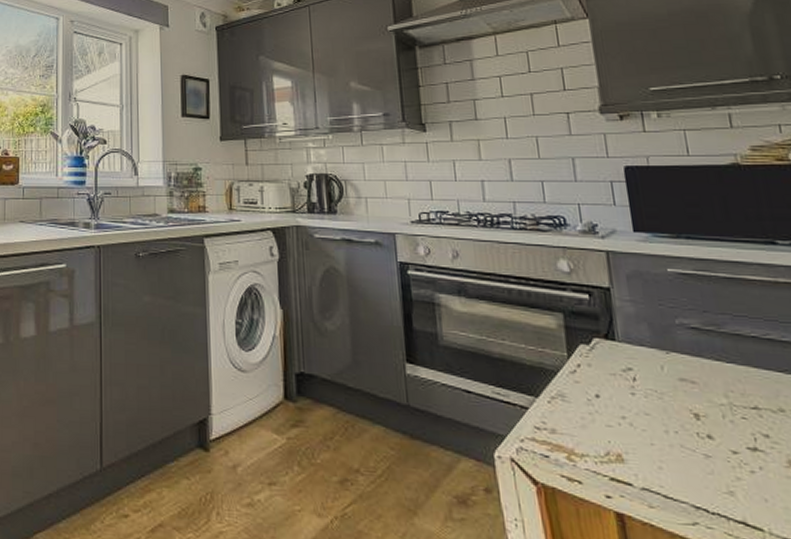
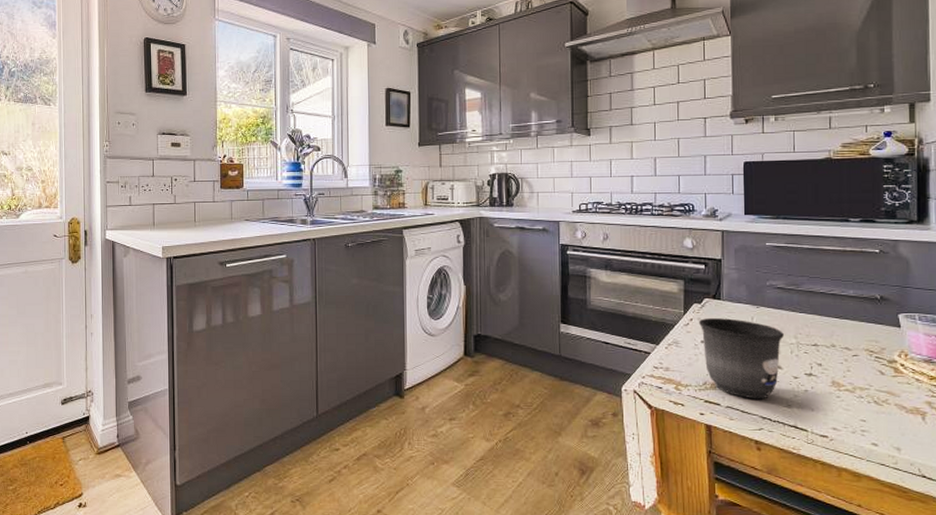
mug: none [588,364,710,481] -> present [698,318,784,399]

